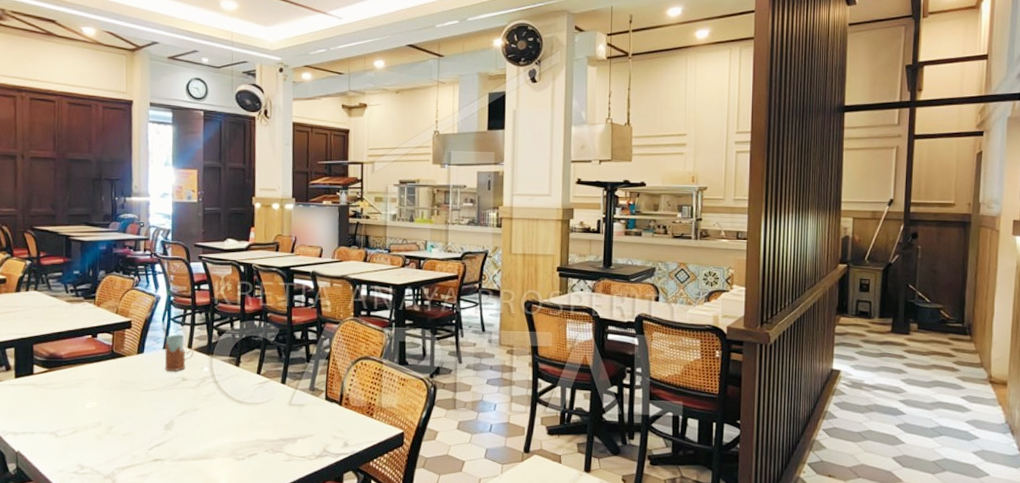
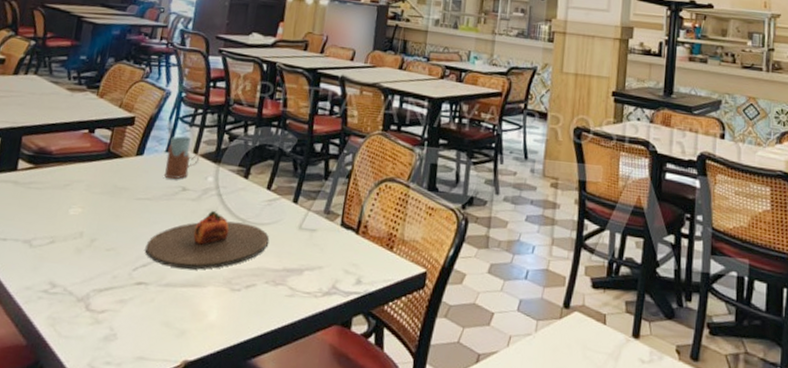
plate: none [157,395,265,446] -> present [145,210,270,270]

